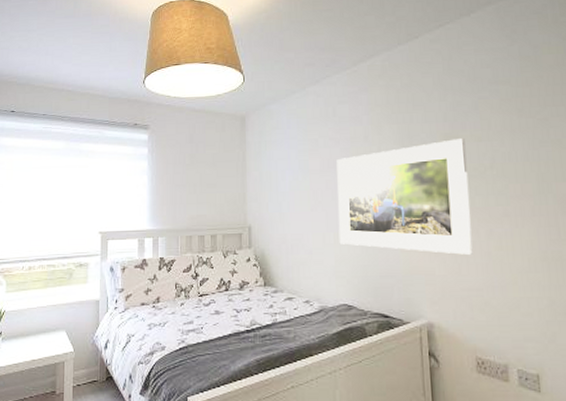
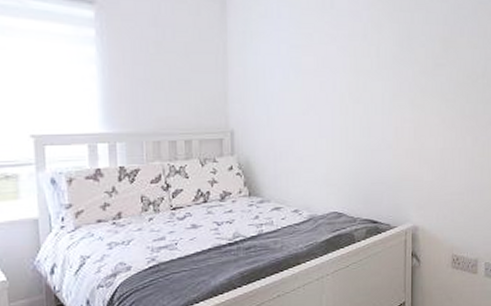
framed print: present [336,137,473,255] -> none [331,43,462,161]

